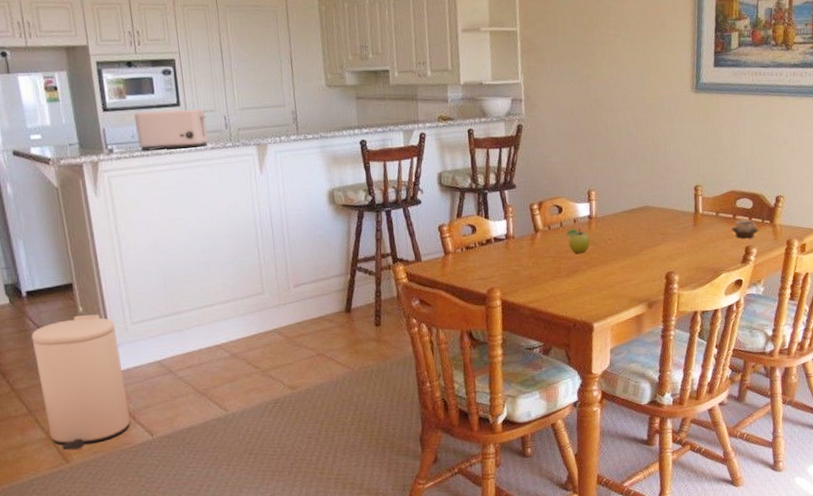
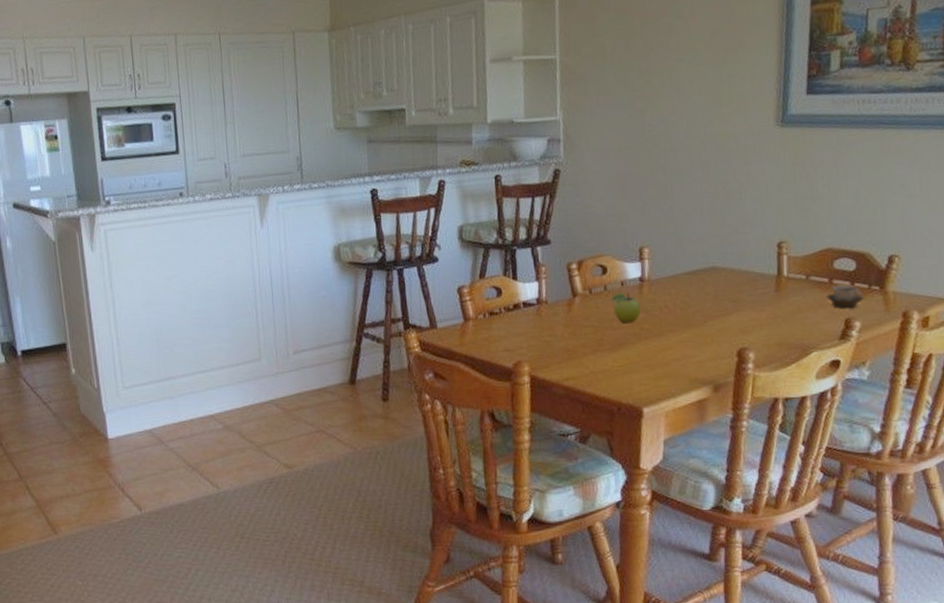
pedal bin: present [31,314,131,451] -> none [25,377,119,521]
toaster: present [134,108,209,151] -> none [132,156,208,203]

